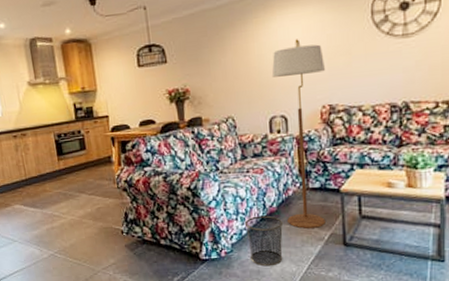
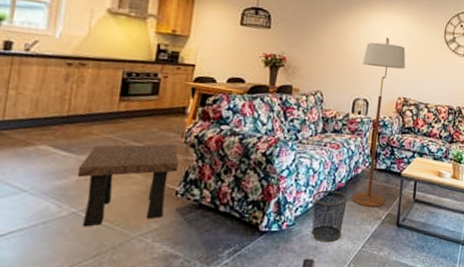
side table: none [44,190,118,265] -> present [77,144,179,227]

